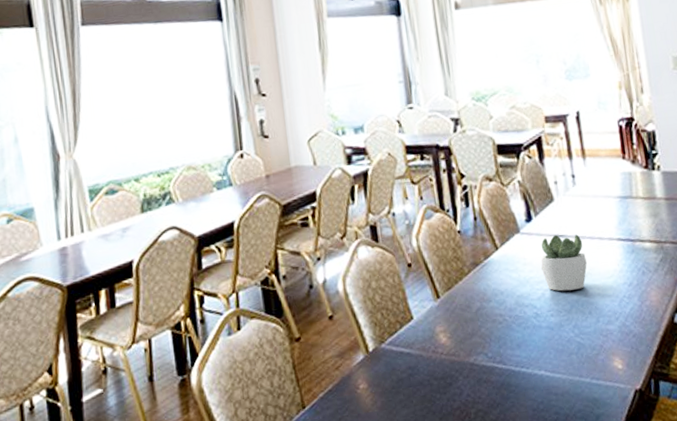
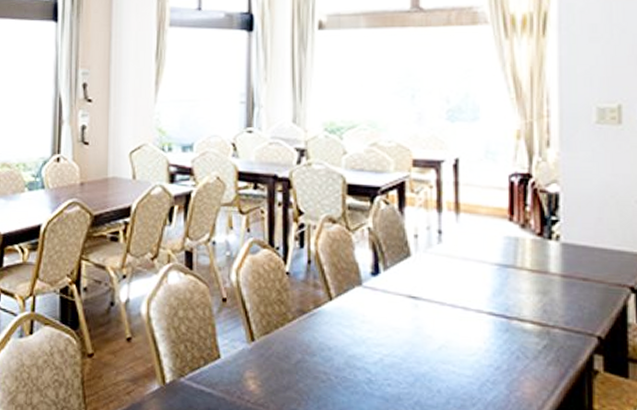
succulent plant: present [541,234,587,292] -> none [383,295,443,362]

